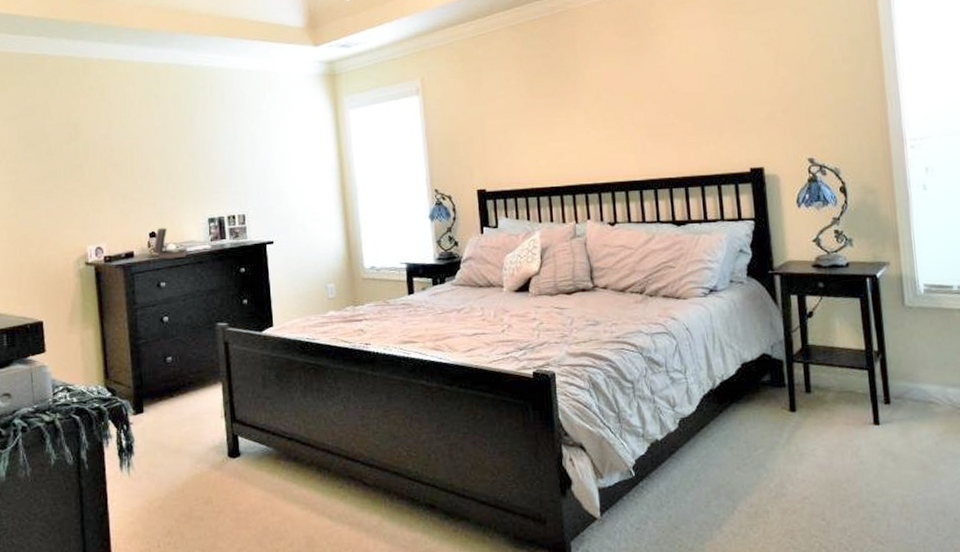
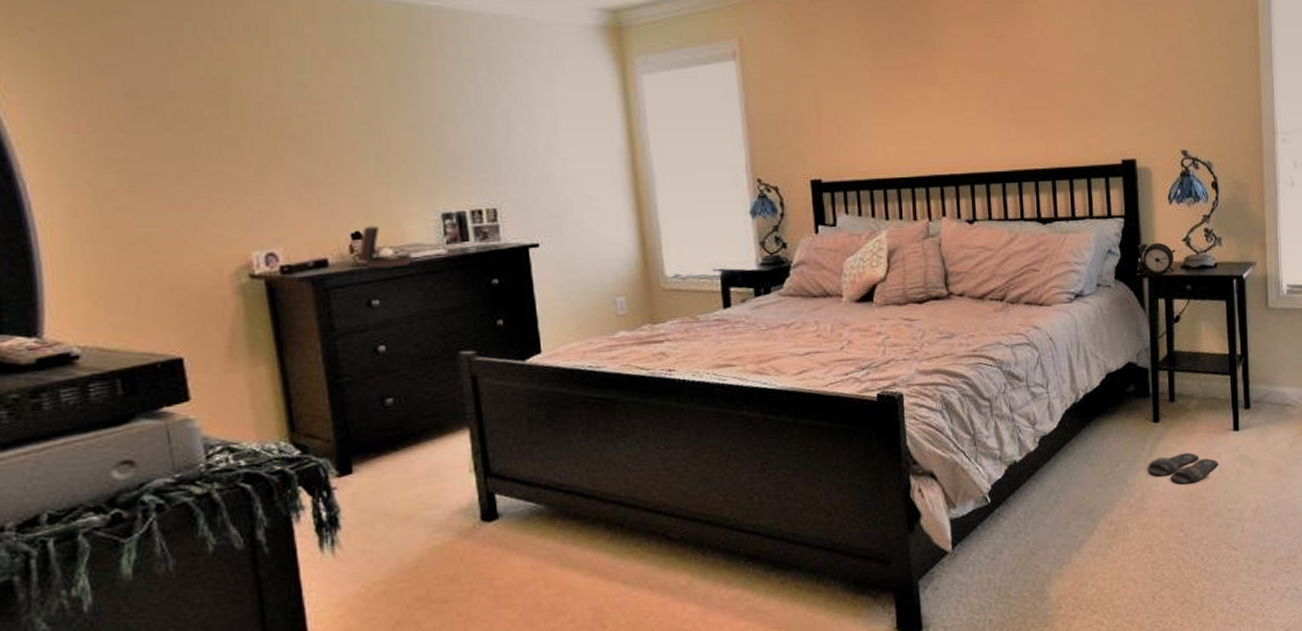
alarm clock: none [768,243,806,273] -> present [1137,243,1176,275]
slippers: none [786,443,860,474] -> present [1148,452,1219,485]

